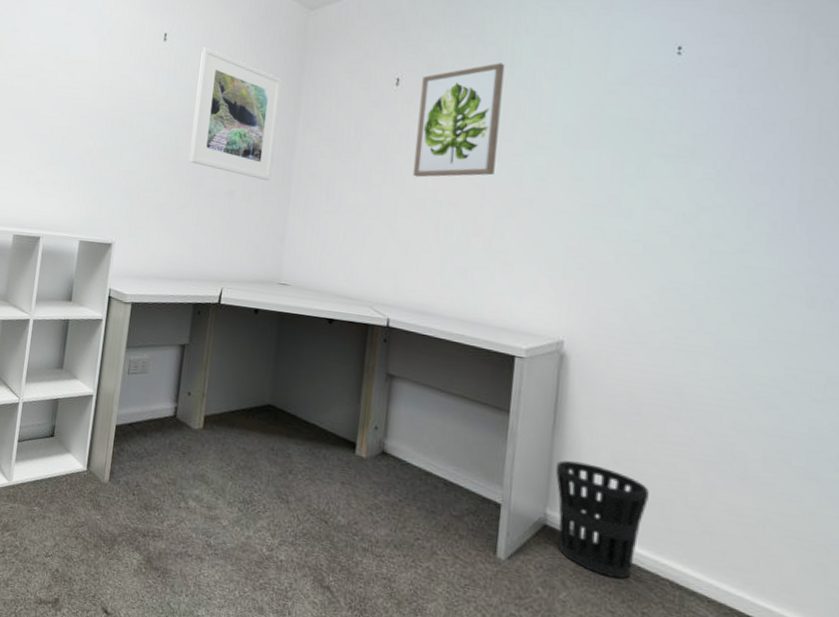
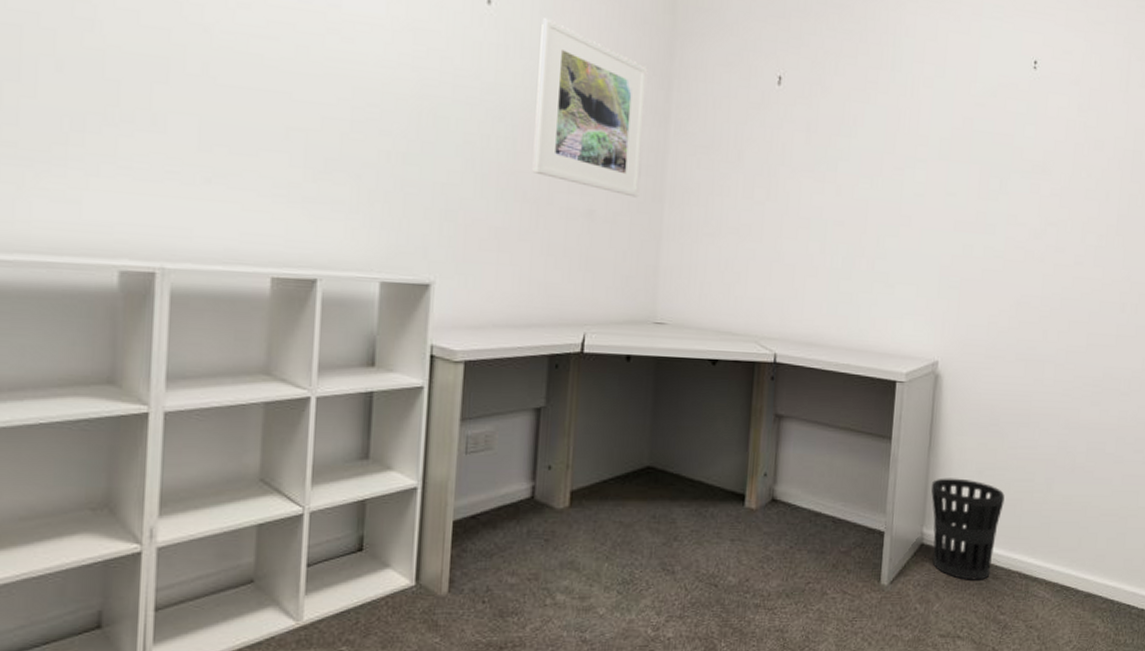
wall art: present [412,63,505,178] -> none [797,65,886,193]

